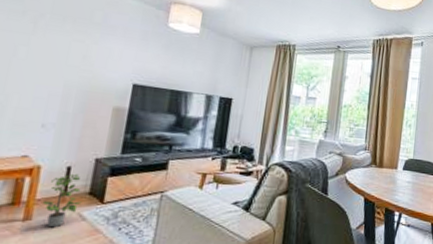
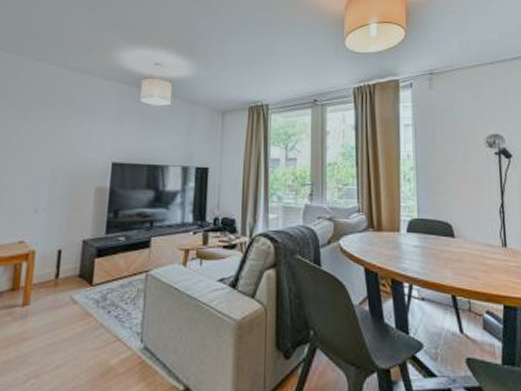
potted plant: present [42,173,82,228] -> none [38,256,73,313]

